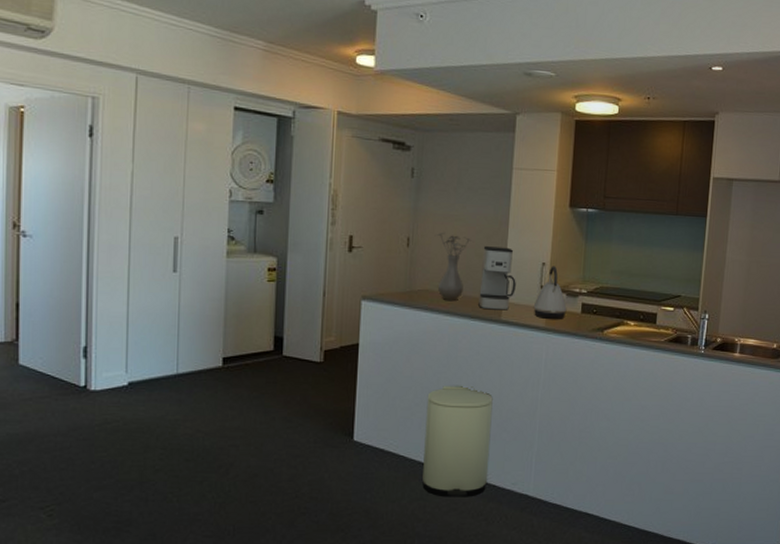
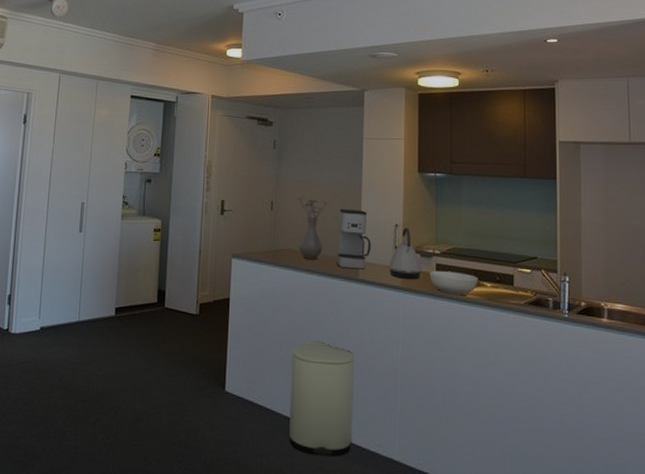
bowl: none [574,310,623,335] -> present [429,271,479,296]

